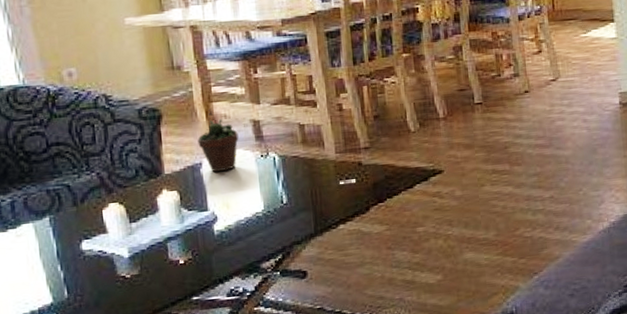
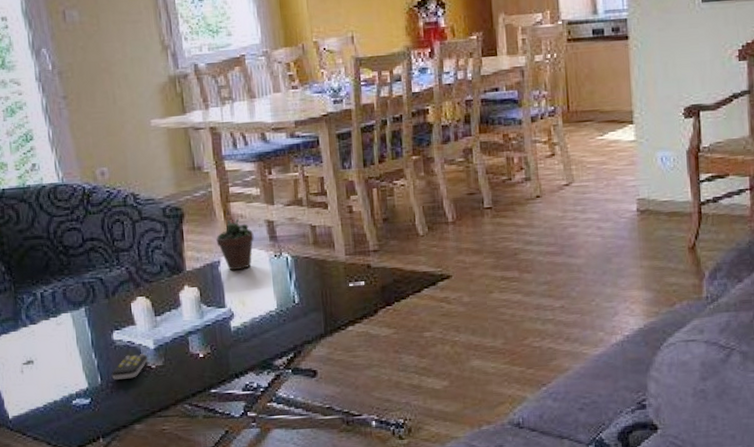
remote control: none [80,263,123,292] -> present [111,354,149,380]

